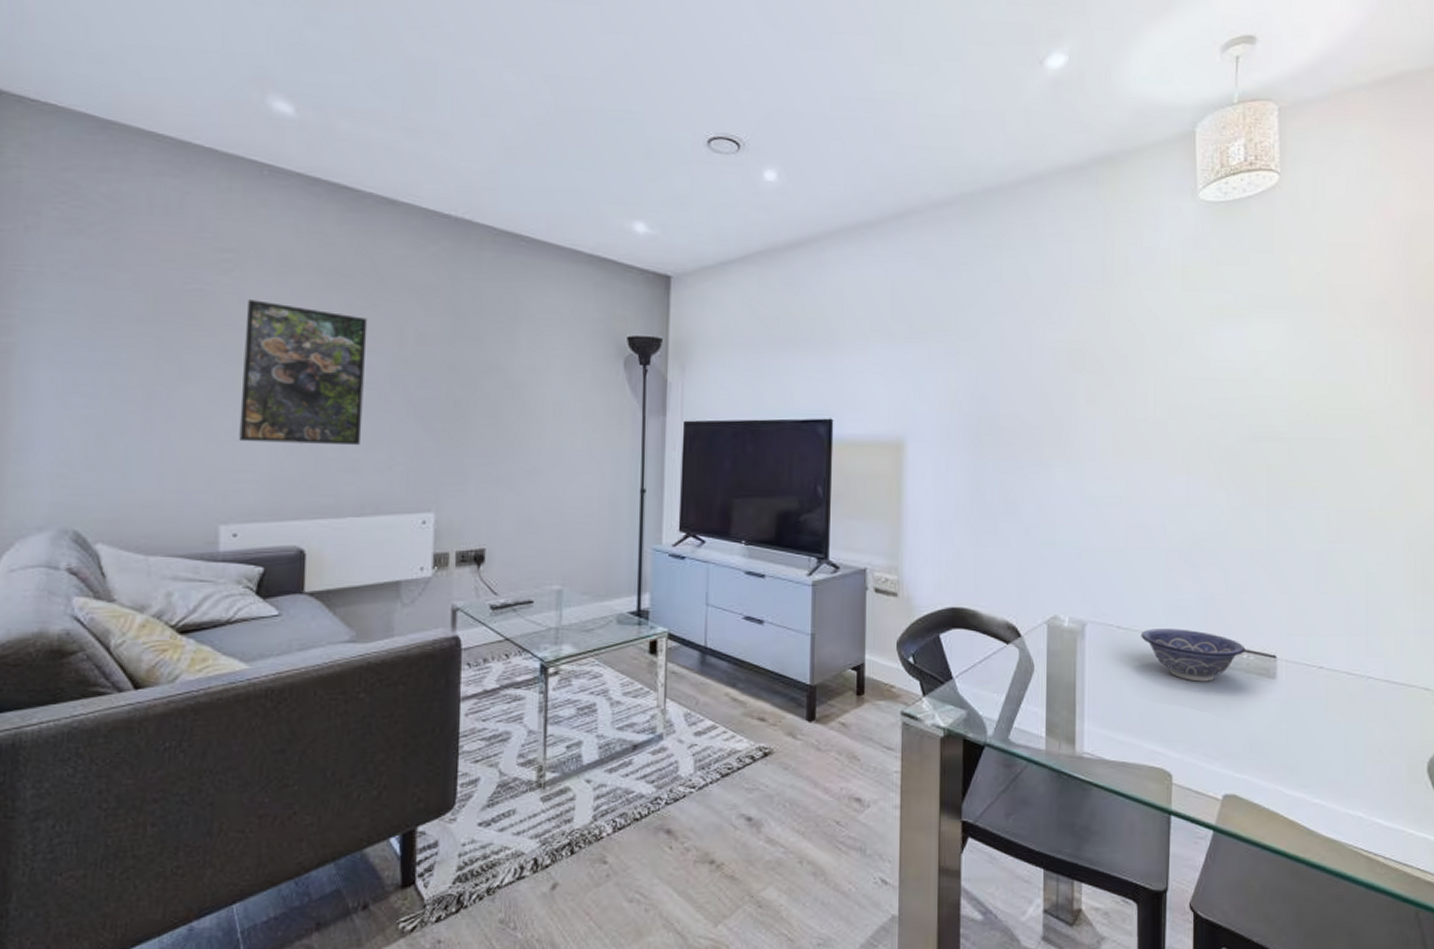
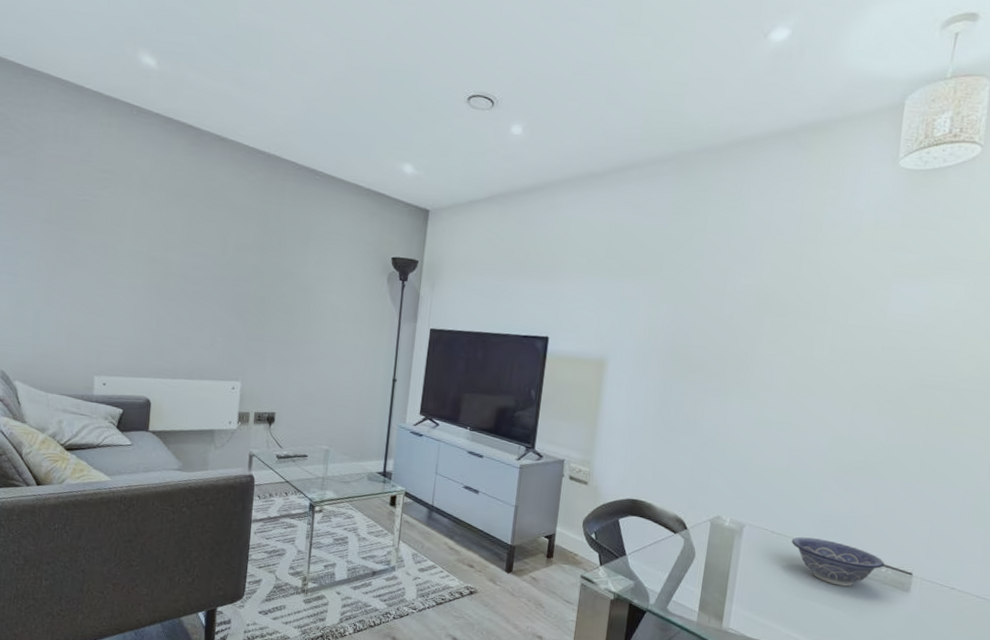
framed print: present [239,300,368,446] -> none [109,210,201,327]

